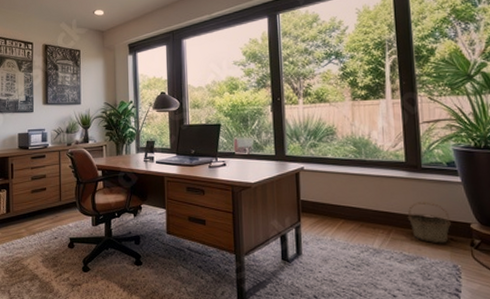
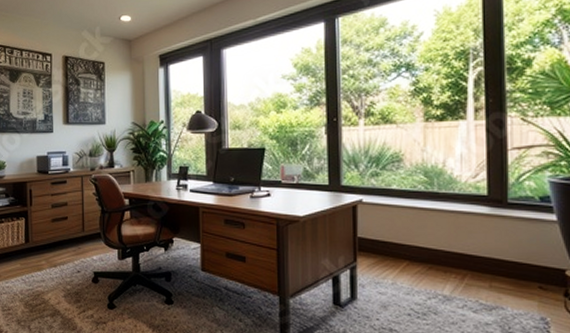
basket: present [407,202,452,244] -> none [486,243,542,293]

